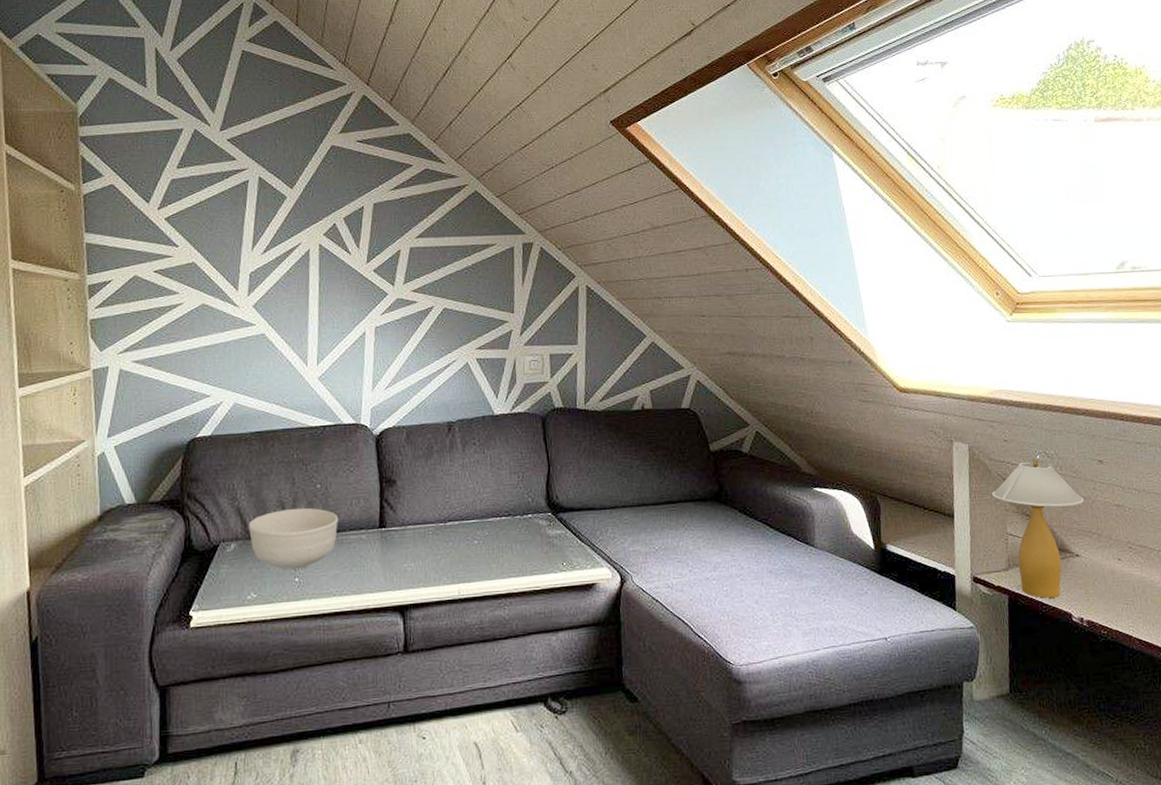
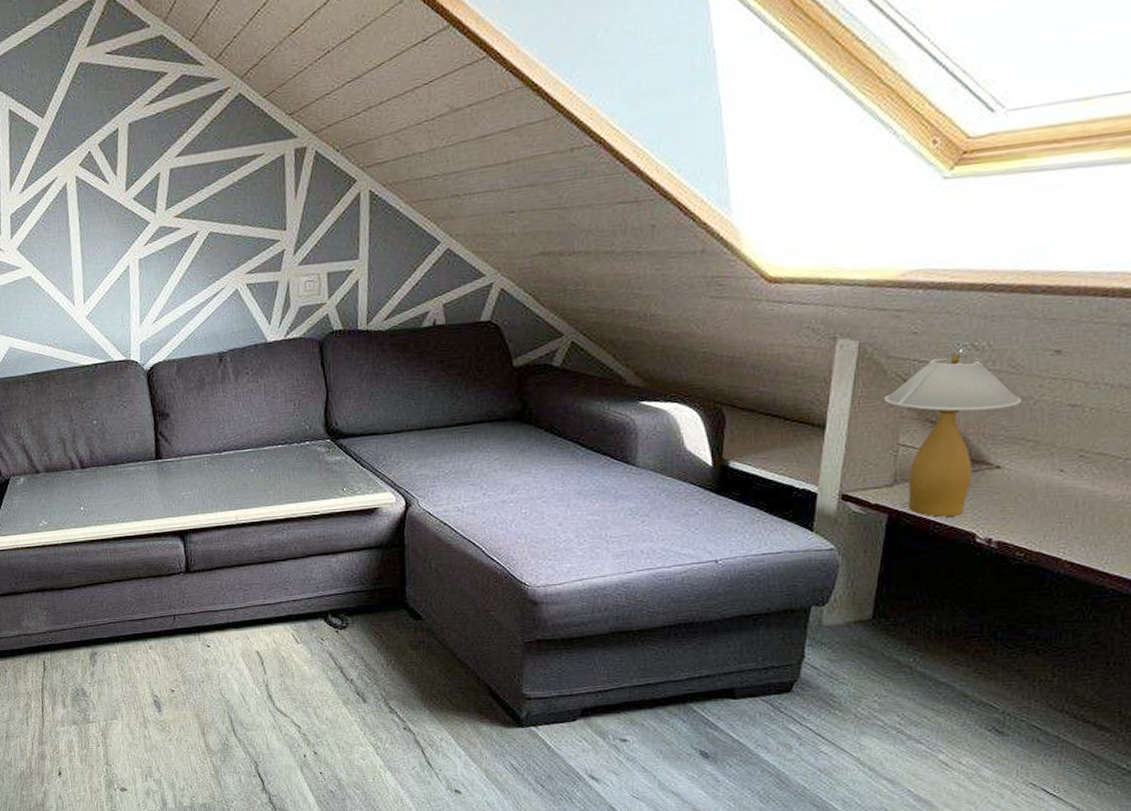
bowl: present [248,507,339,570] -> none [33,443,117,500]

